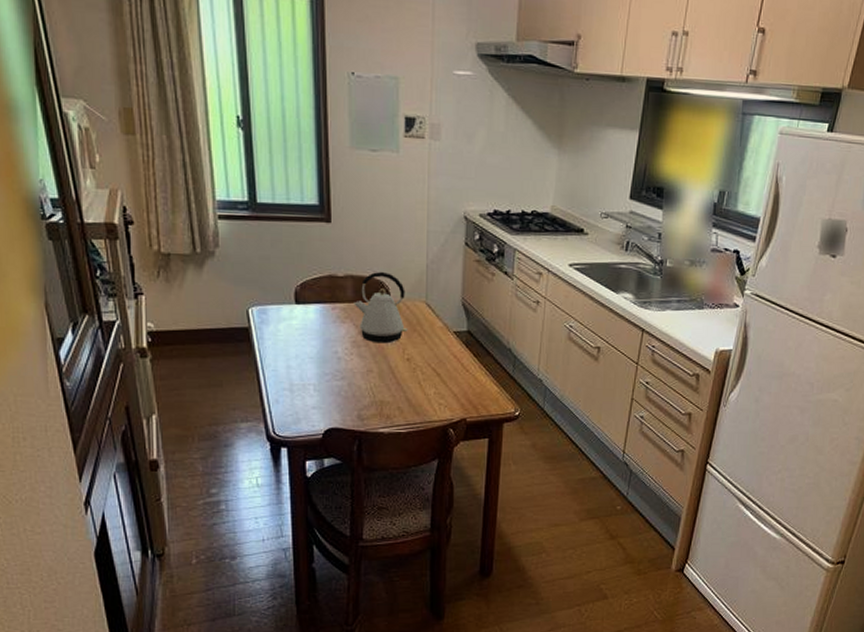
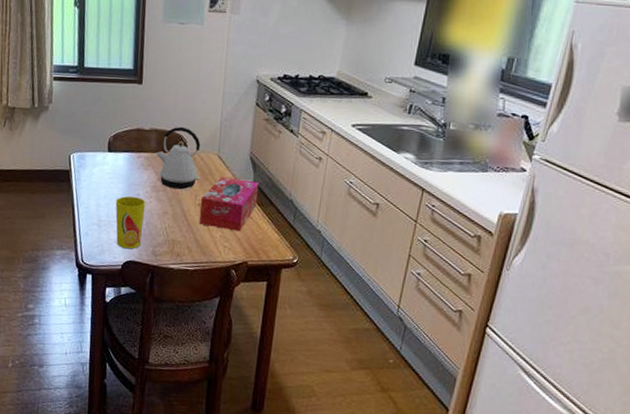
cup: none [309,354,346,415] -> present [115,196,146,249]
tissue box: none [410,326,474,387] -> present [200,176,259,232]

